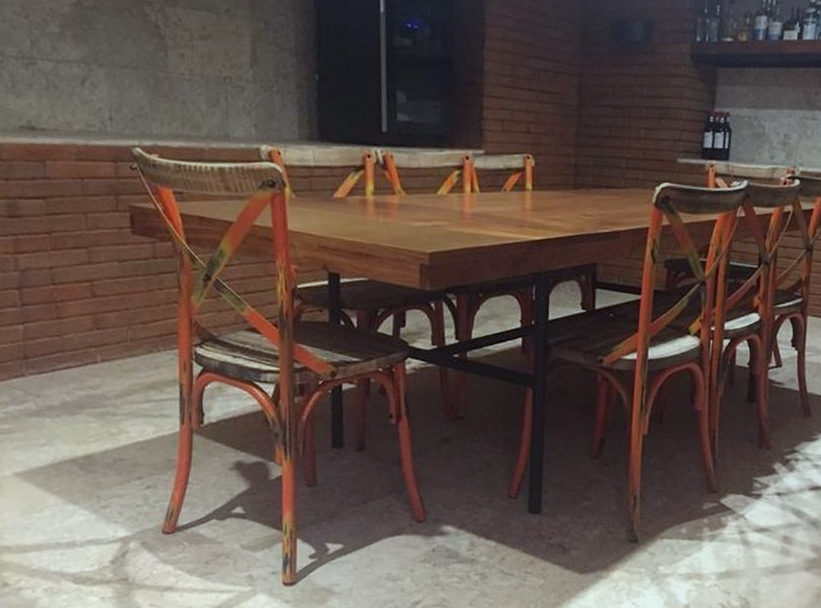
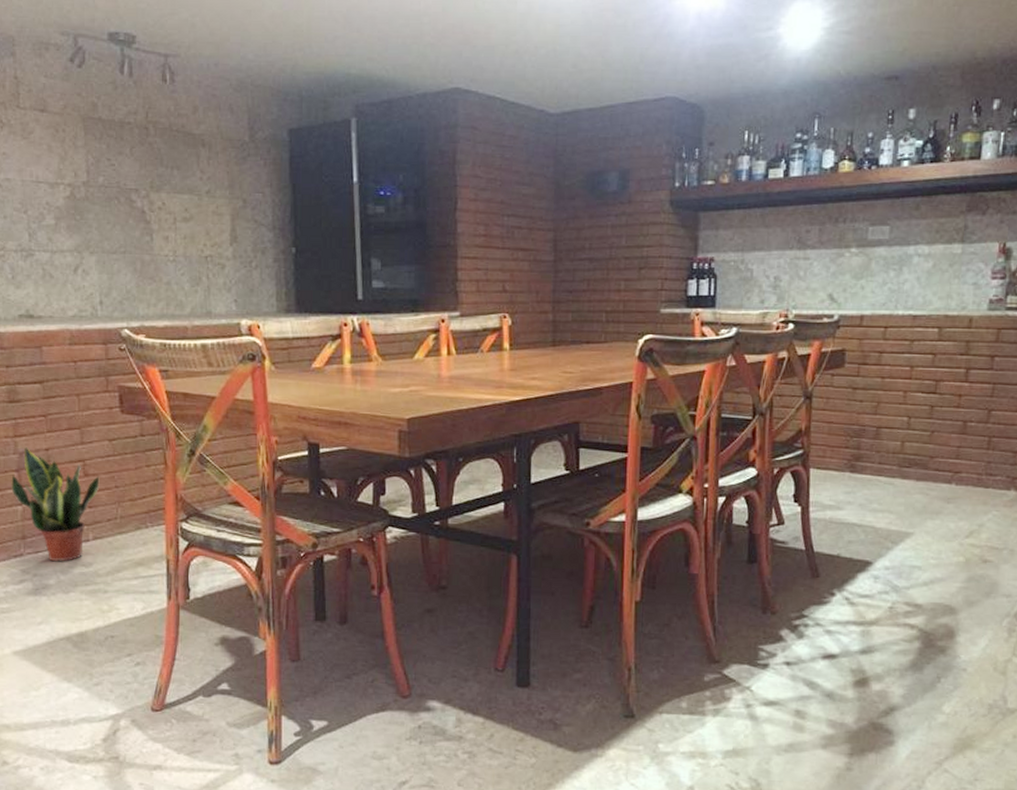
potted plant: none [11,263,109,384] -> present [11,446,100,562]

